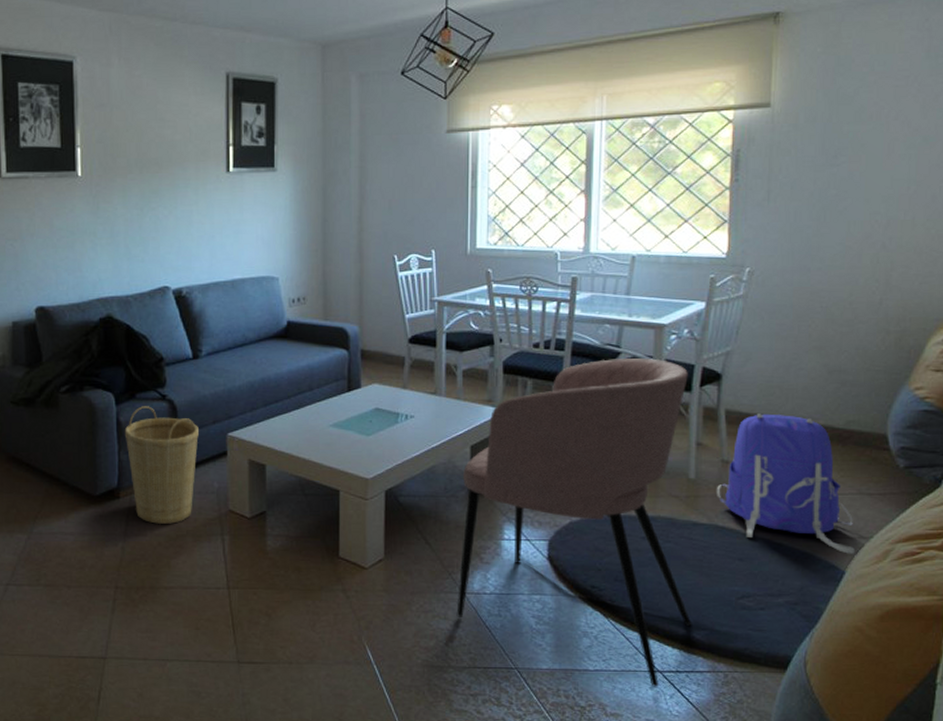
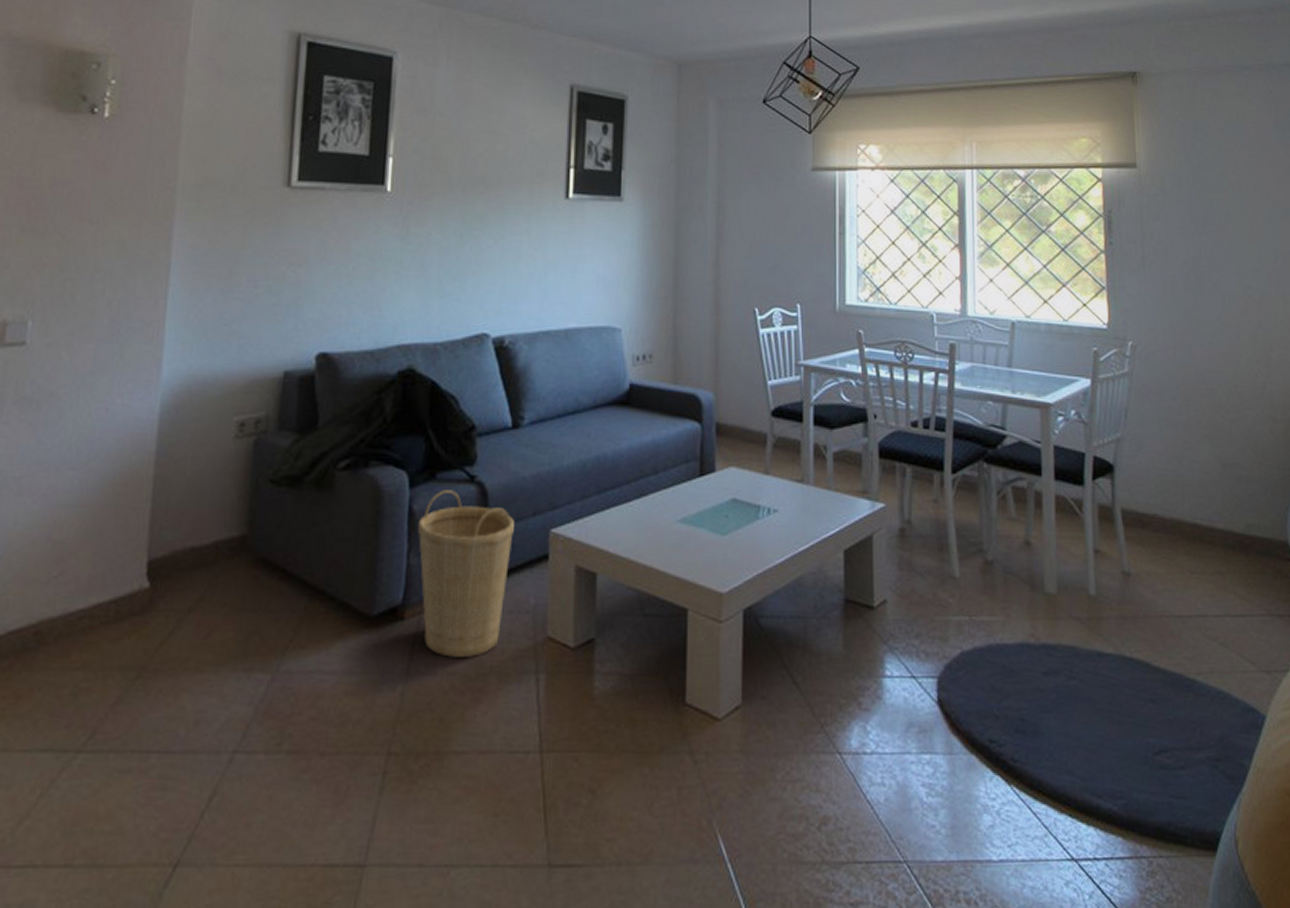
armchair: present [456,358,692,687] -> none [831,443,1107,883]
backpack: present [716,414,855,554] -> none [1119,514,1273,693]

